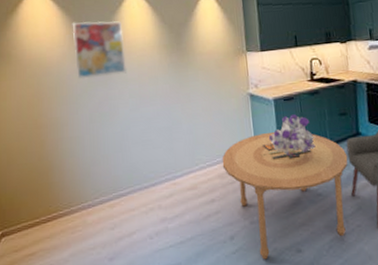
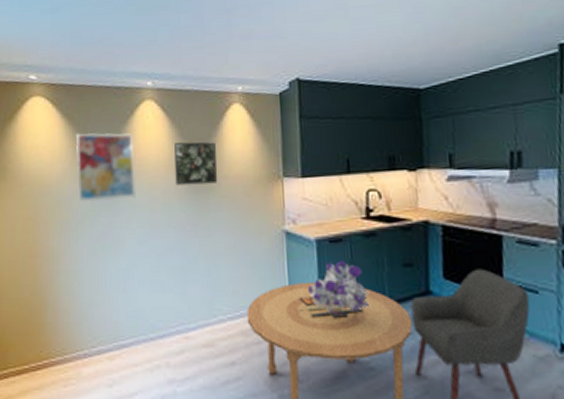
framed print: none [156,26,194,62] -> present [173,142,217,186]

